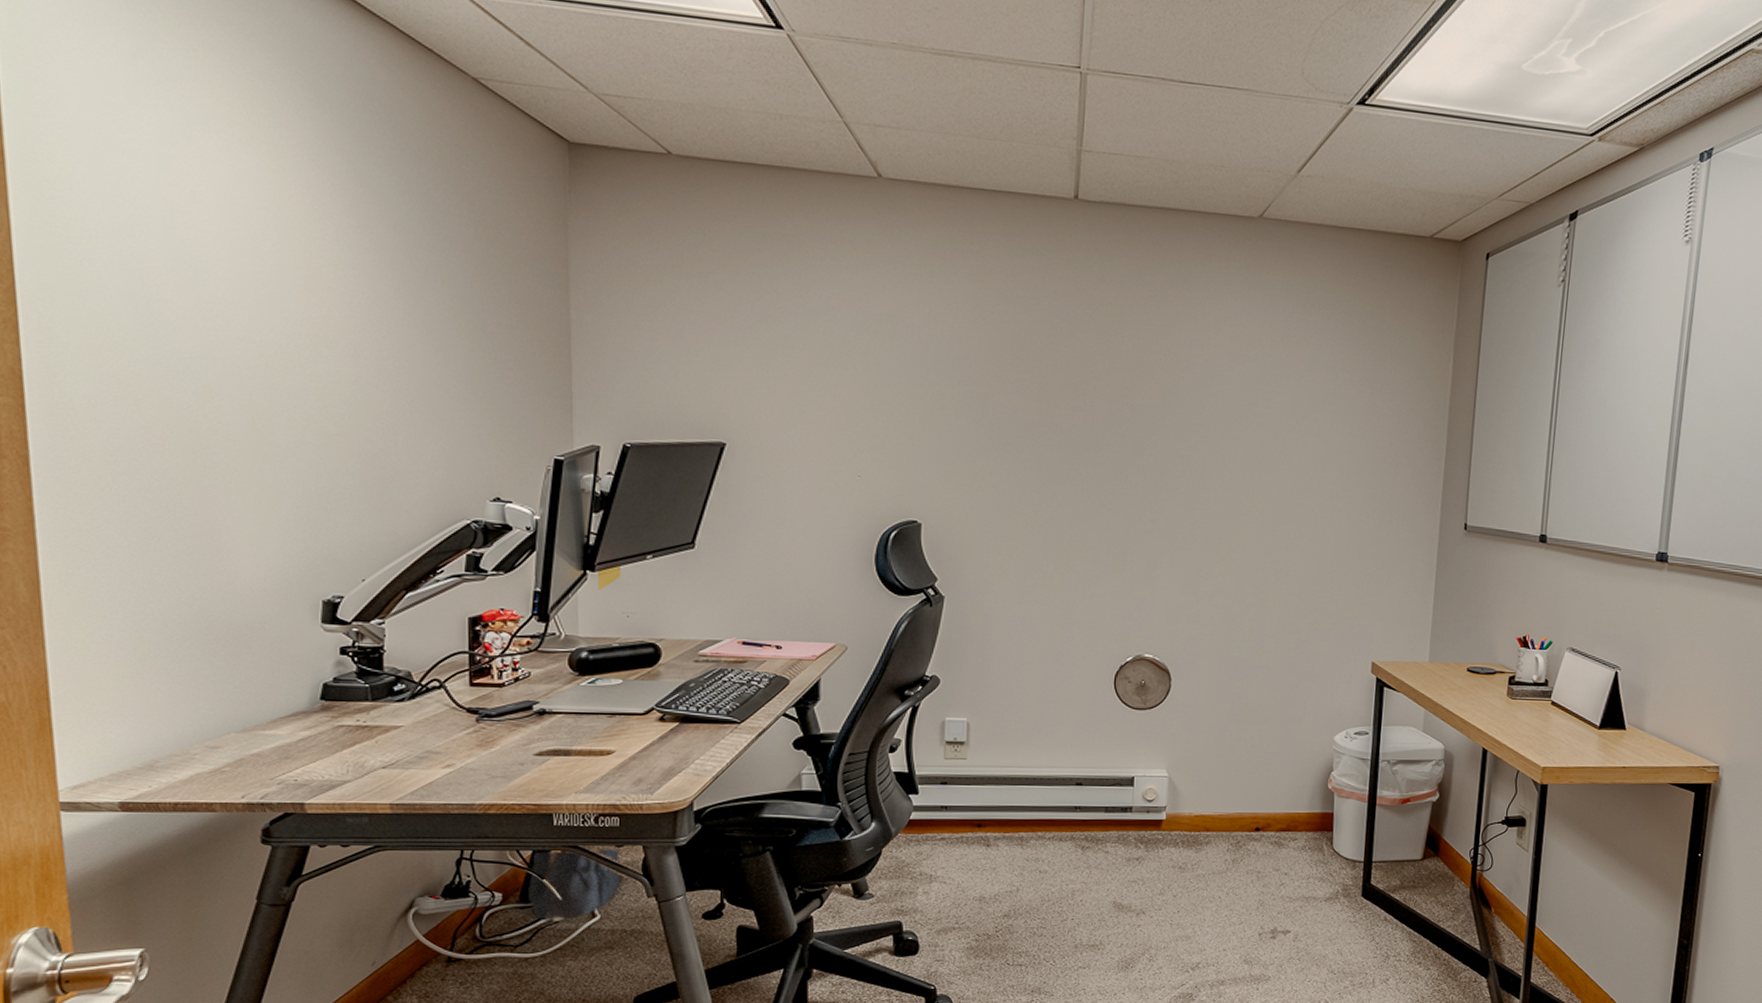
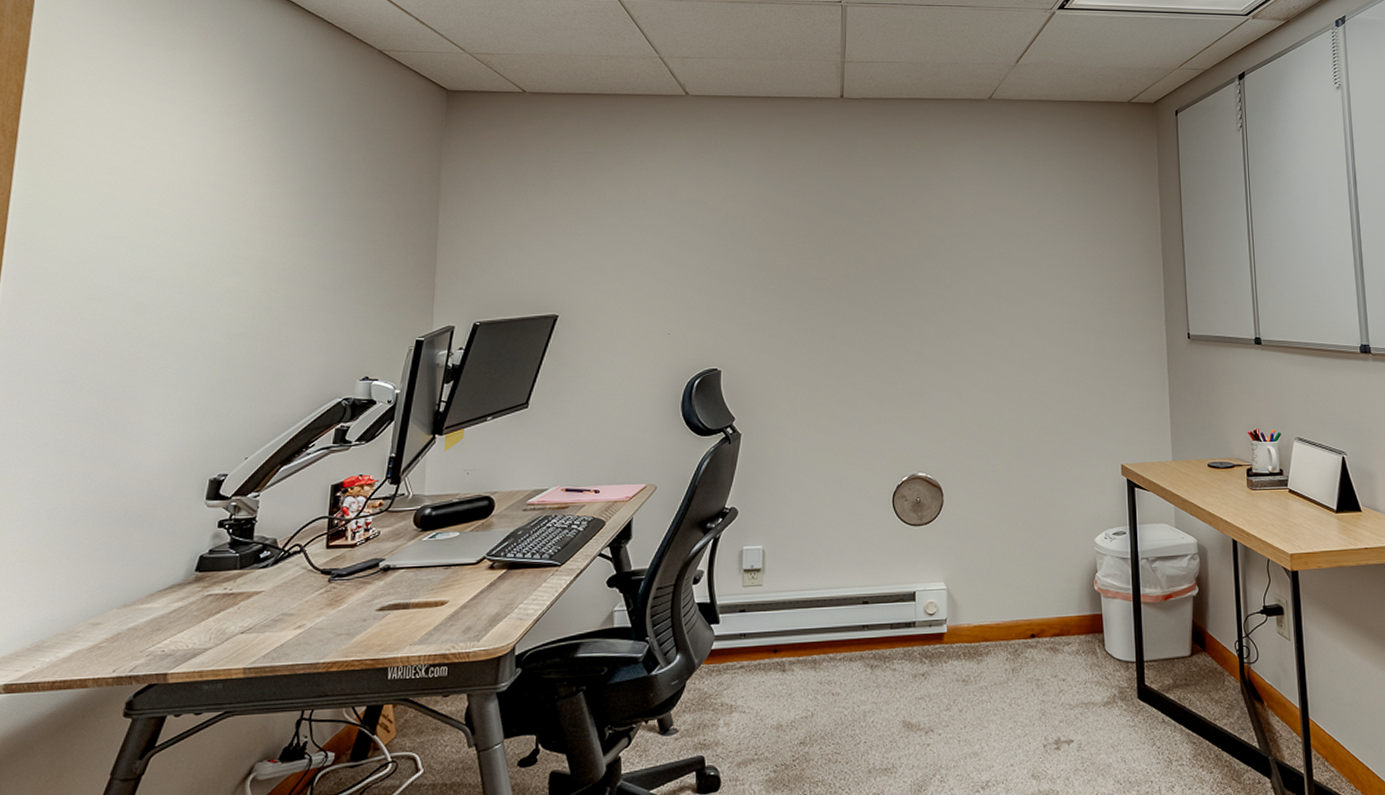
backpack: present [528,848,620,922] -> none [359,698,446,780]

